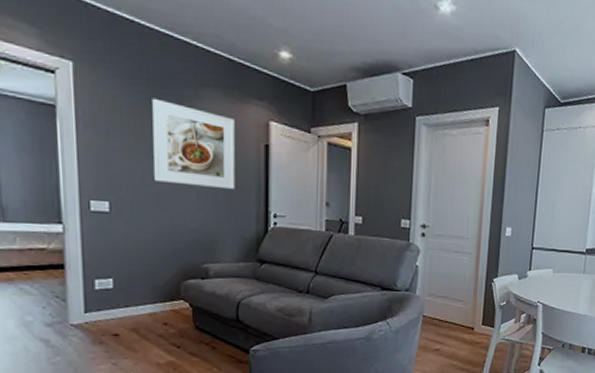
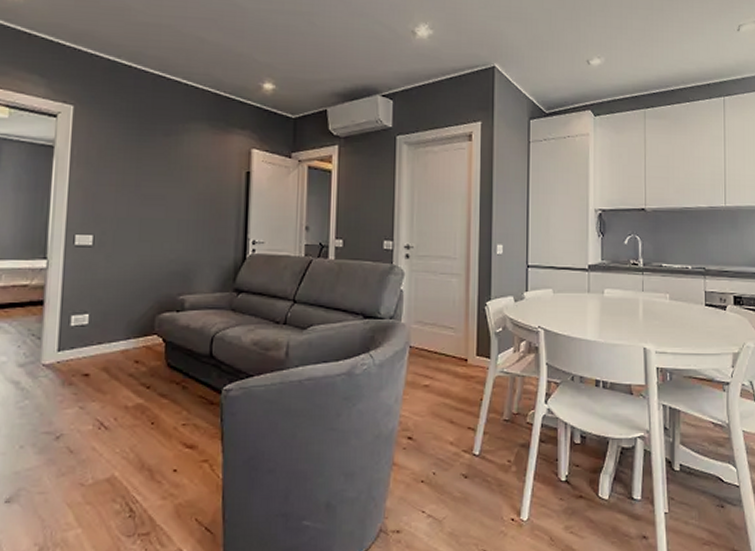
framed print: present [152,98,235,190] -> none [138,134,218,218]

